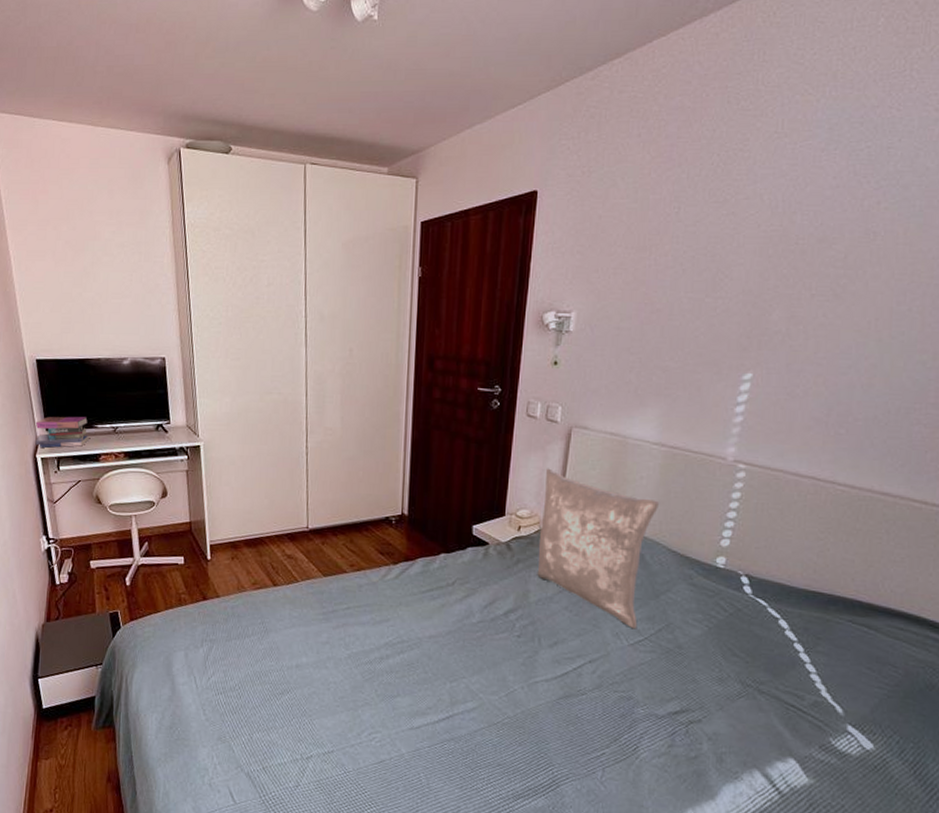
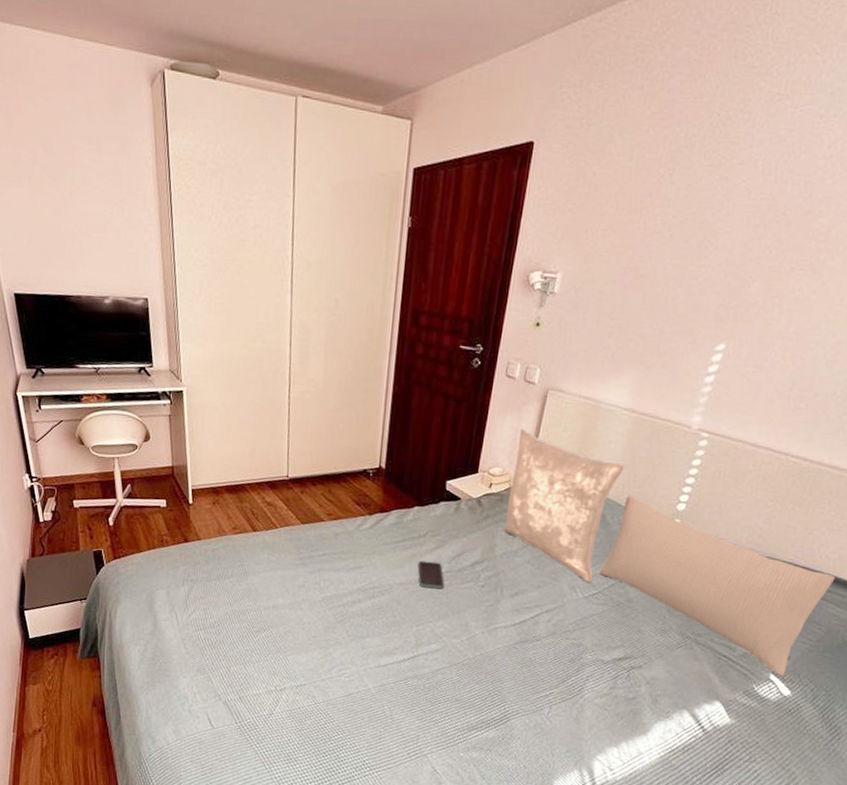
books: present [35,416,89,448] -> none [15,354,71,387]
smartphone: none [447,610,477,641] -> present [417,560,444,589]
pillow: none [642,531,906,728] -> present [598,493,836,677]

